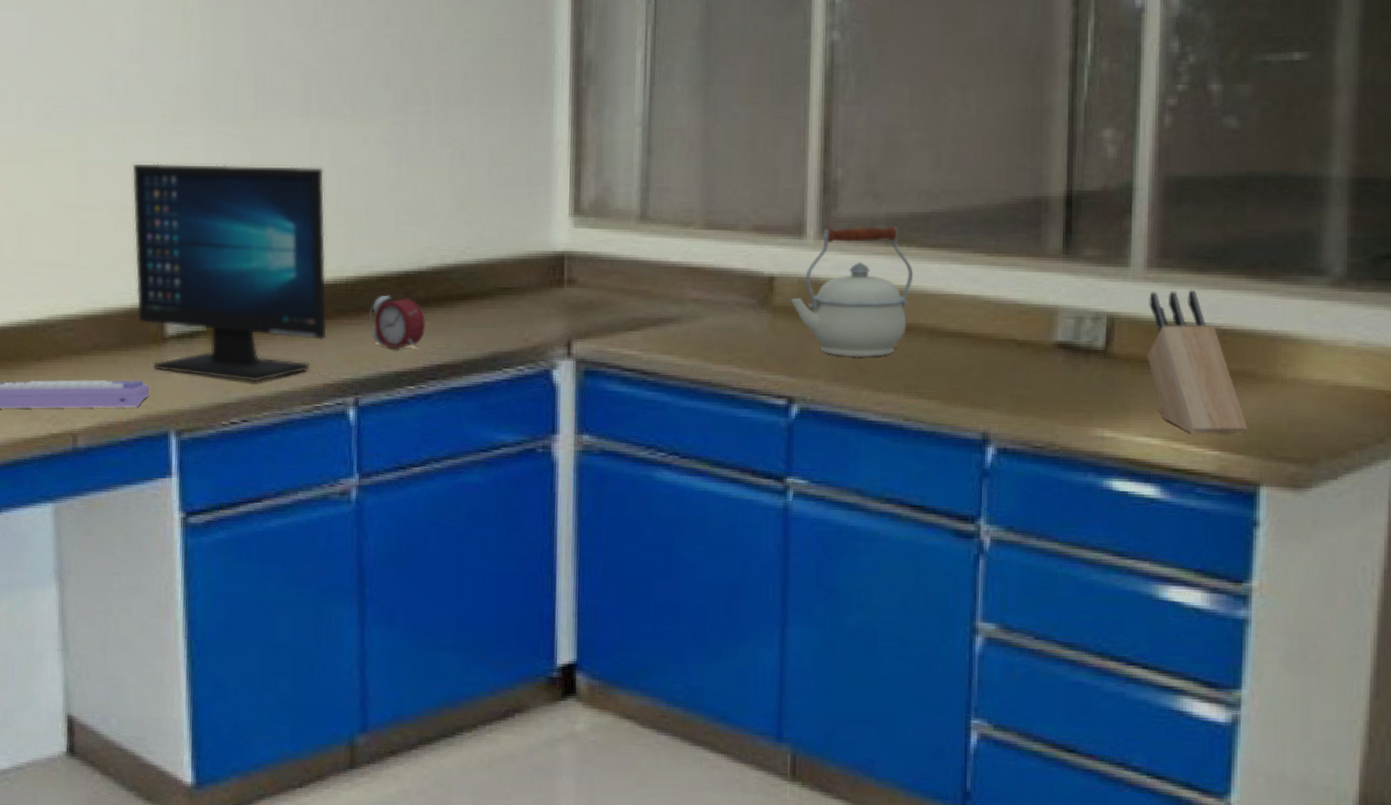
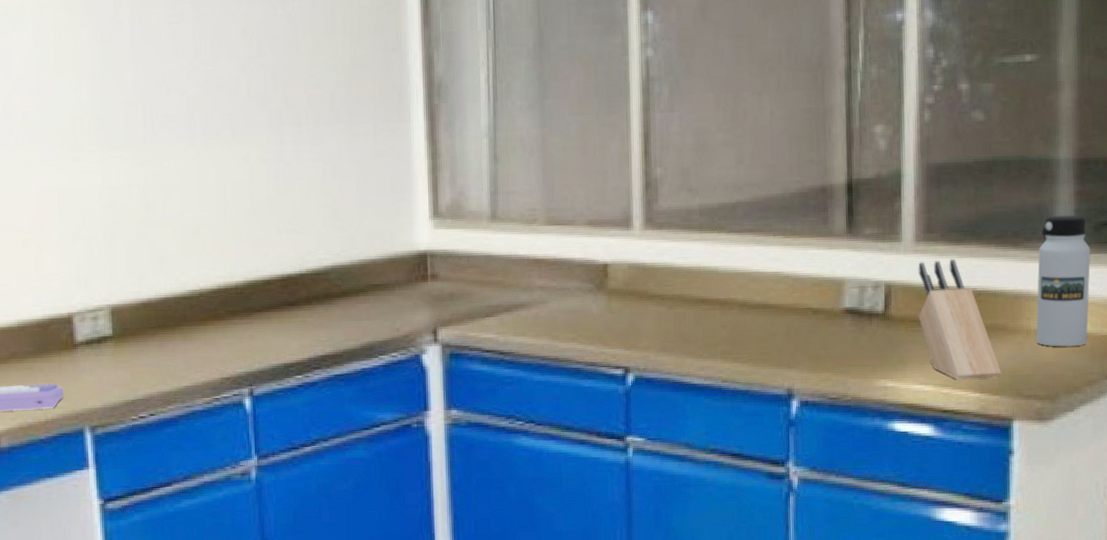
computer monitor: present [132,163,328,382] -> none [36,184,222,380]
alarm clock: present [369,295,425,348] -> none [258,296,308,343]
kettle: present [791,226,914,358] -> none [623,215,725,330]
water bottle: none [1293,244,1367,402] -> present [1036,215,1091,347]

